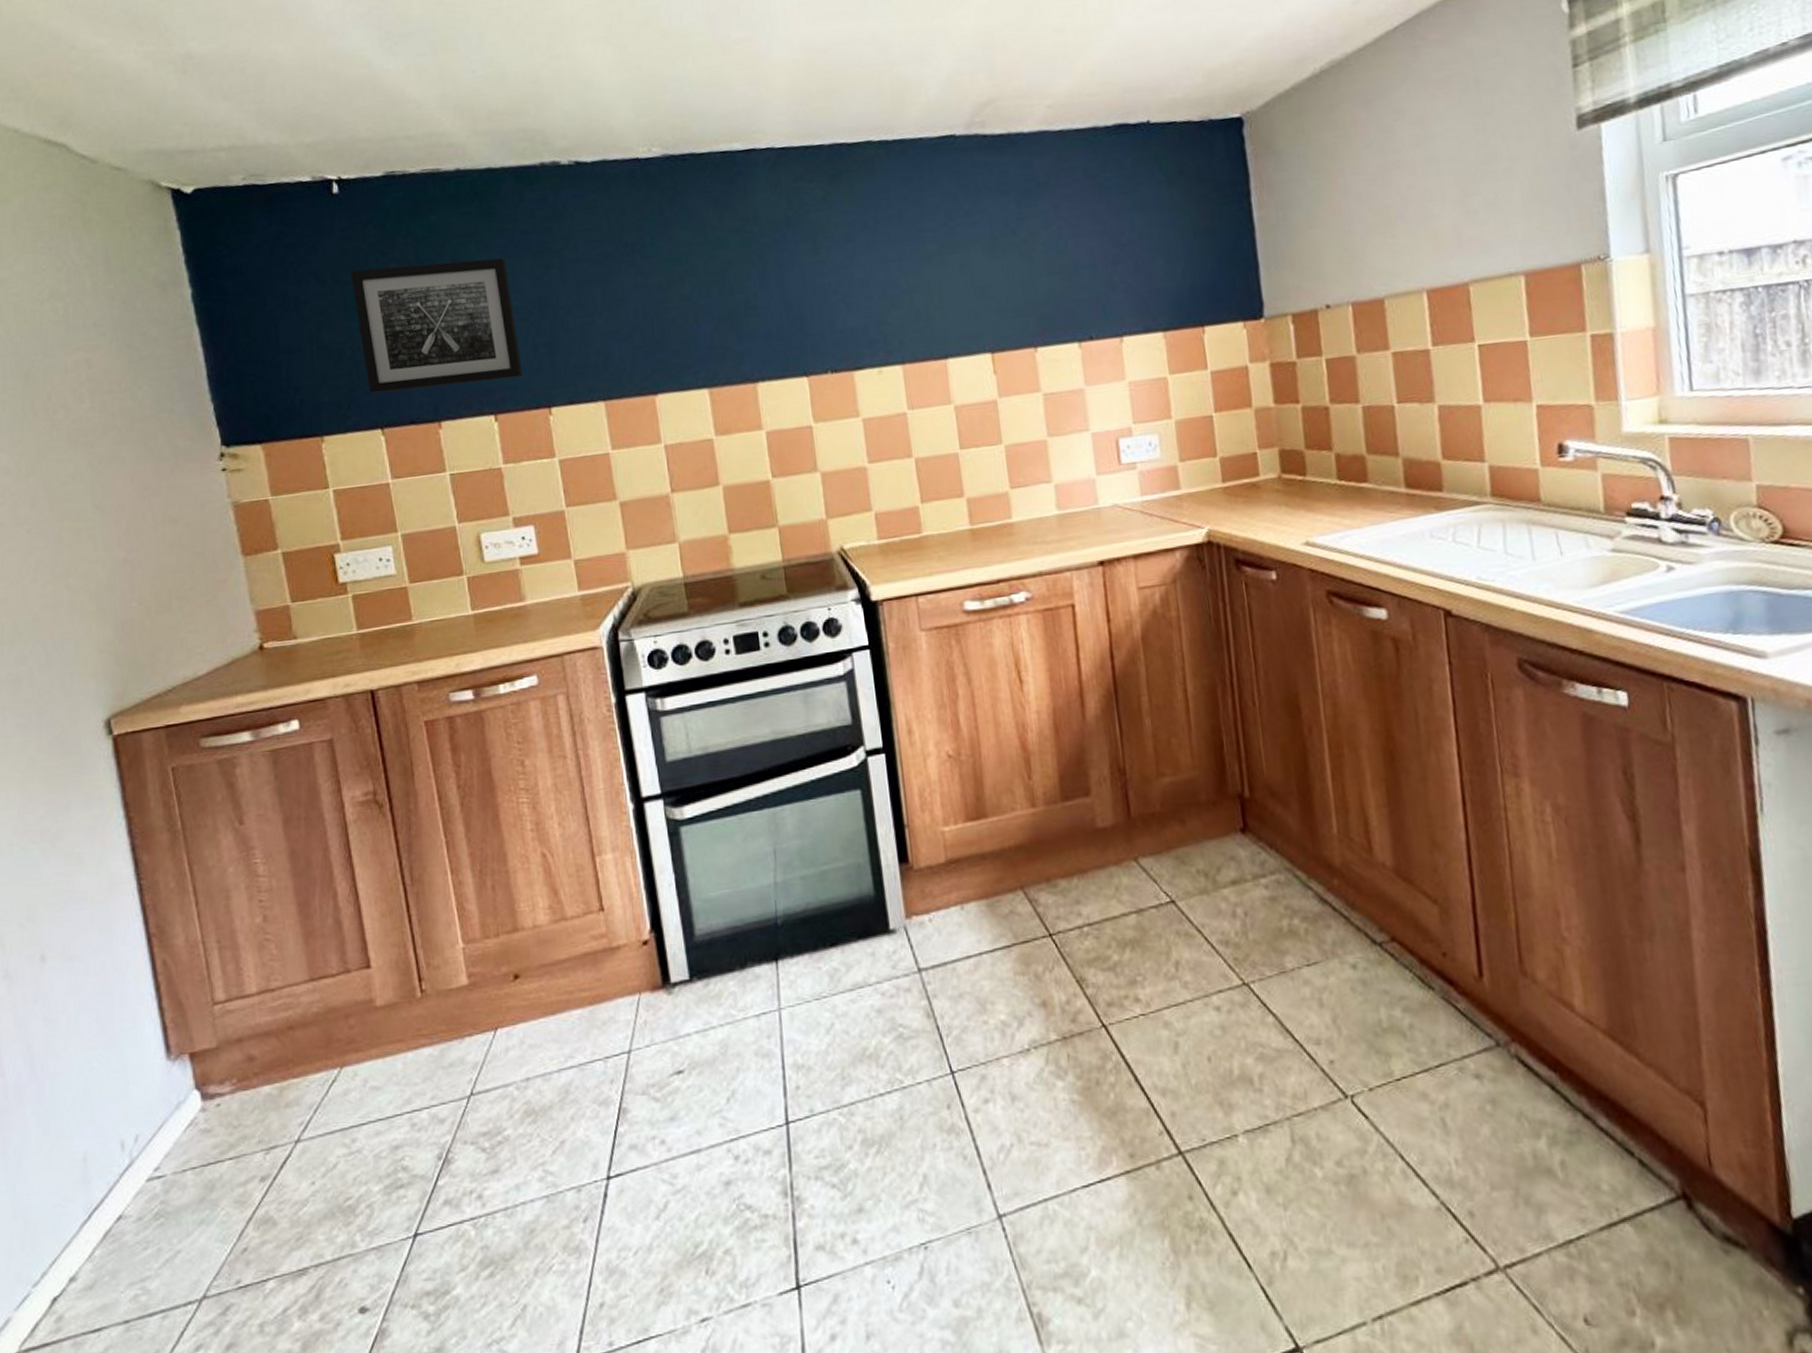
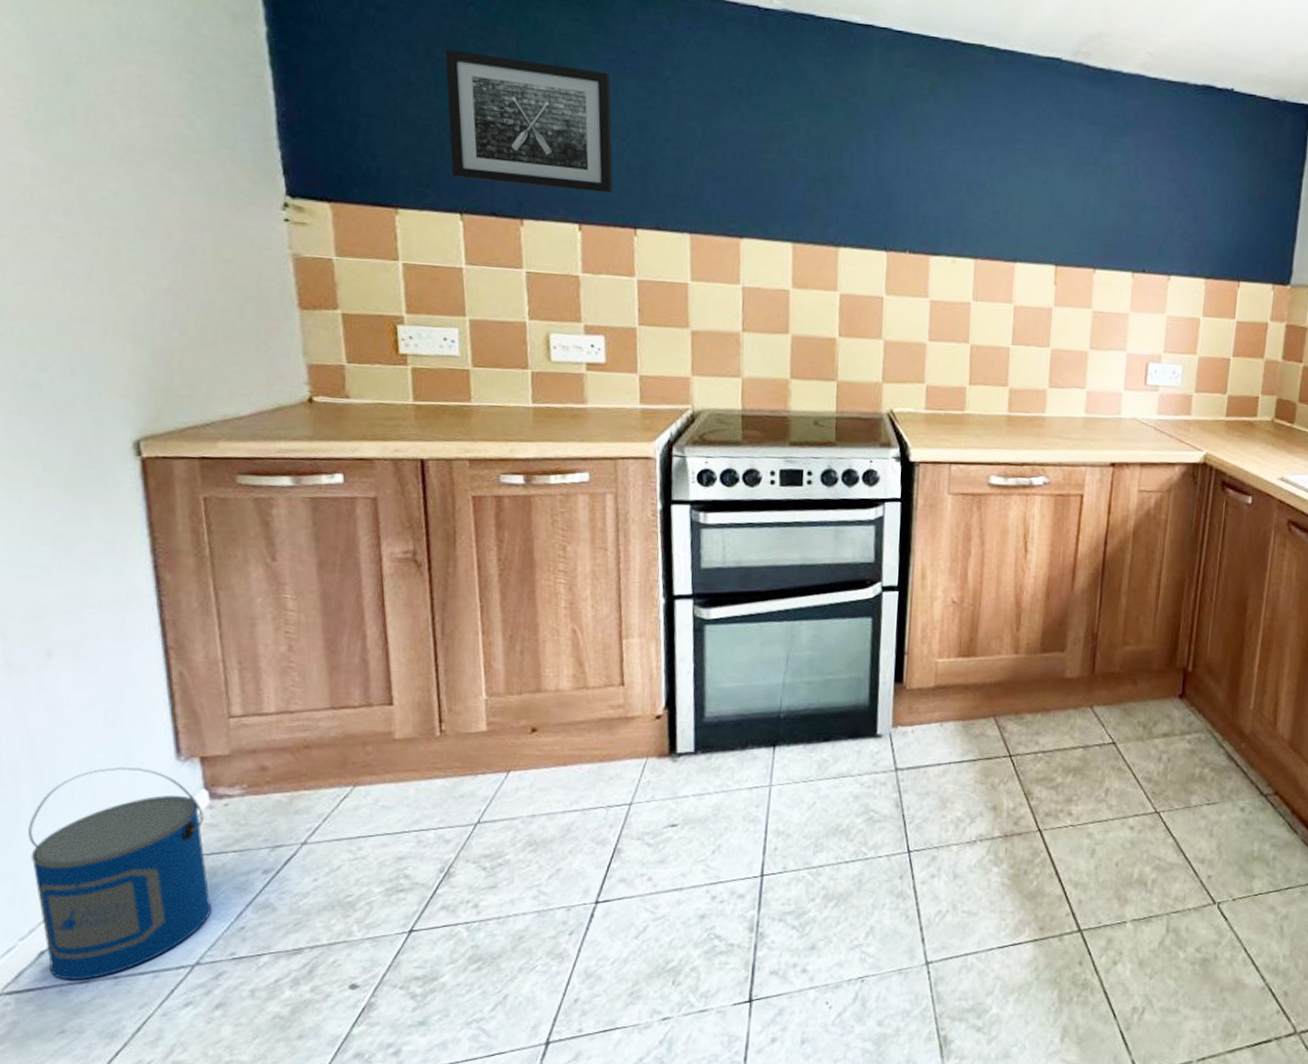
bucket: none [34,1073,214,1330] -> present [28,767,212,981]

